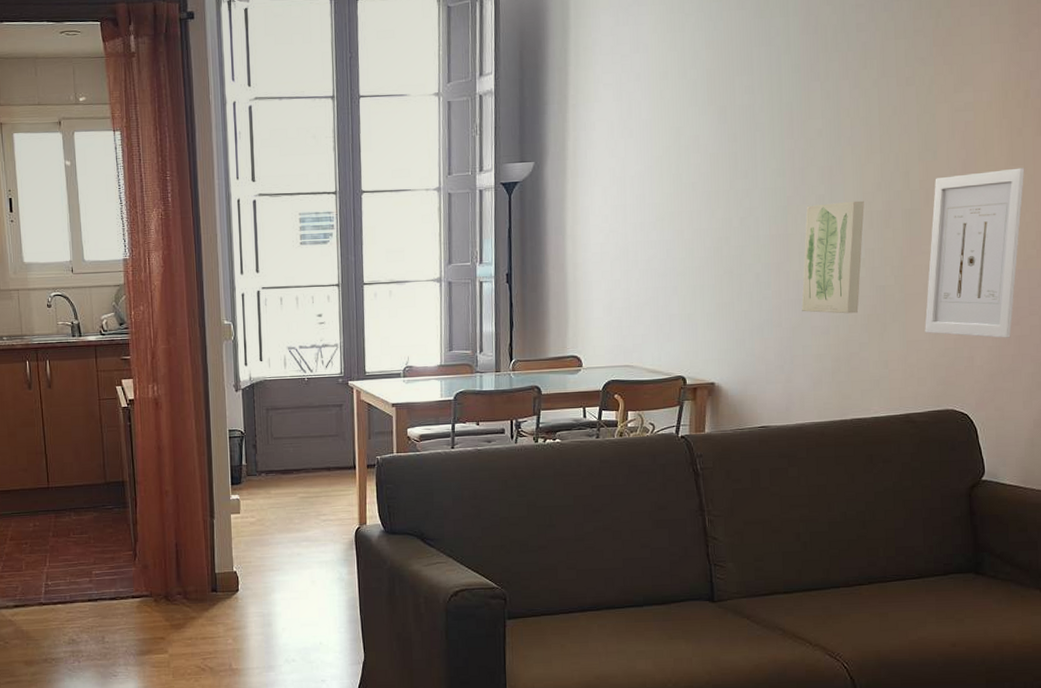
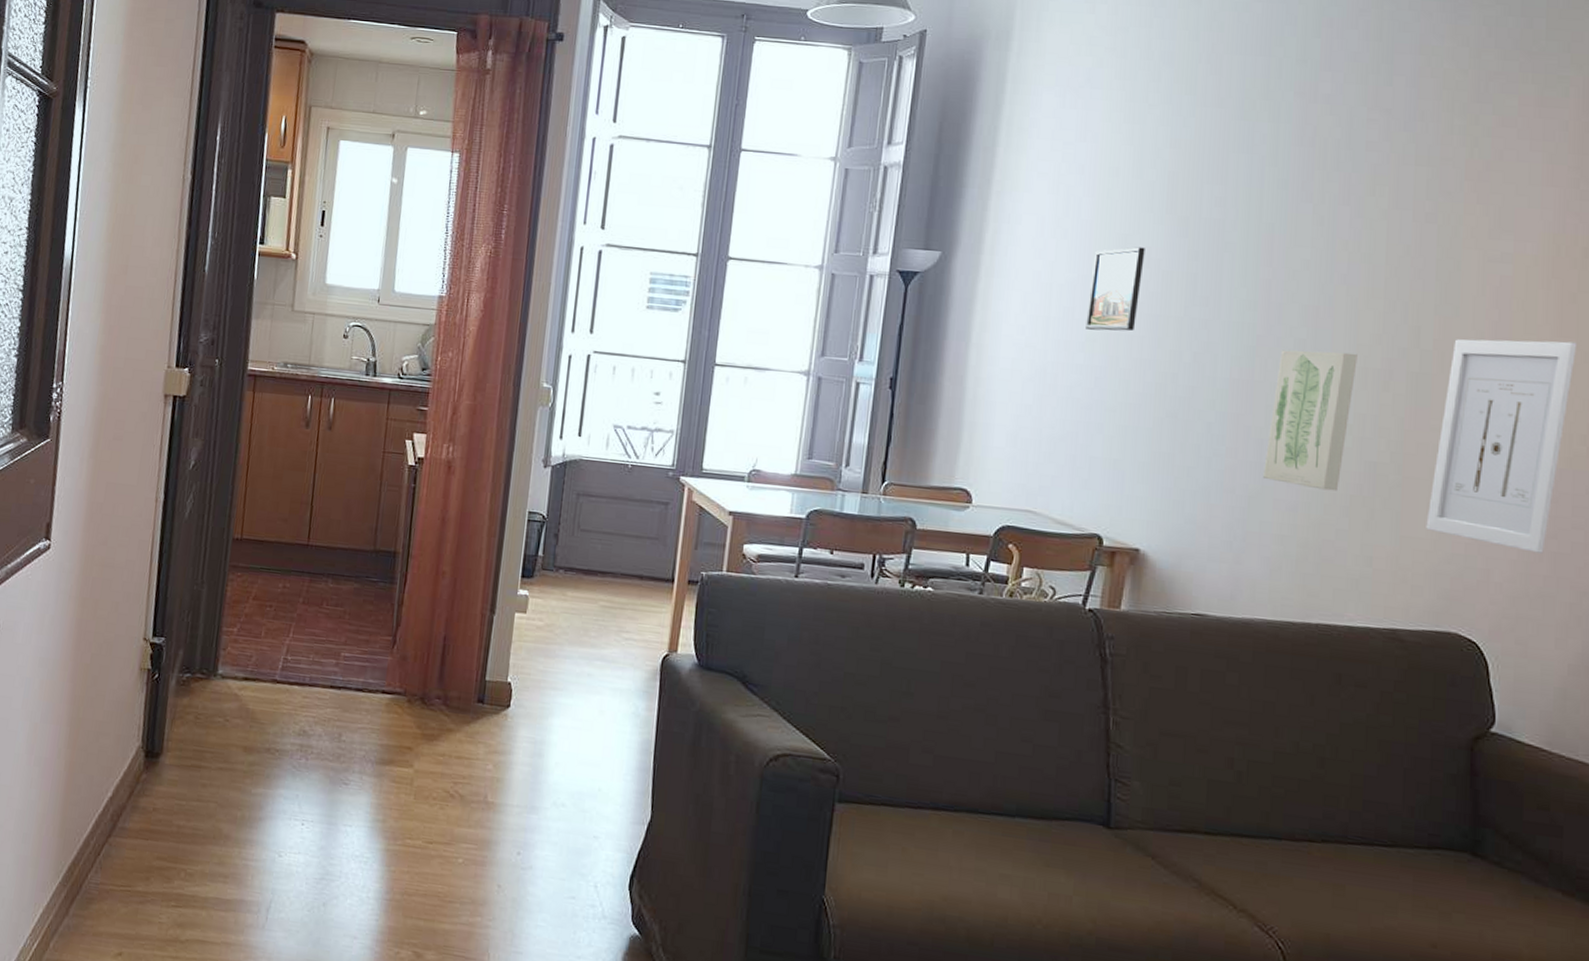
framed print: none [654,136,695,211] -> present [1086,247,1145,332]

